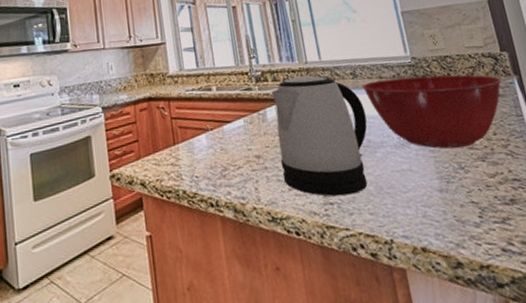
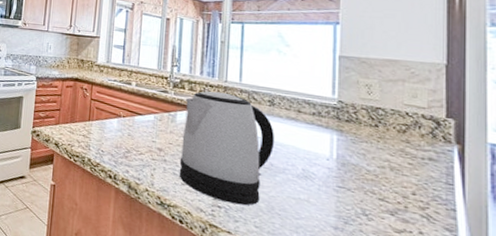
mixing bowl: present [361,74,502,149] -> none [276,112,438,198]

